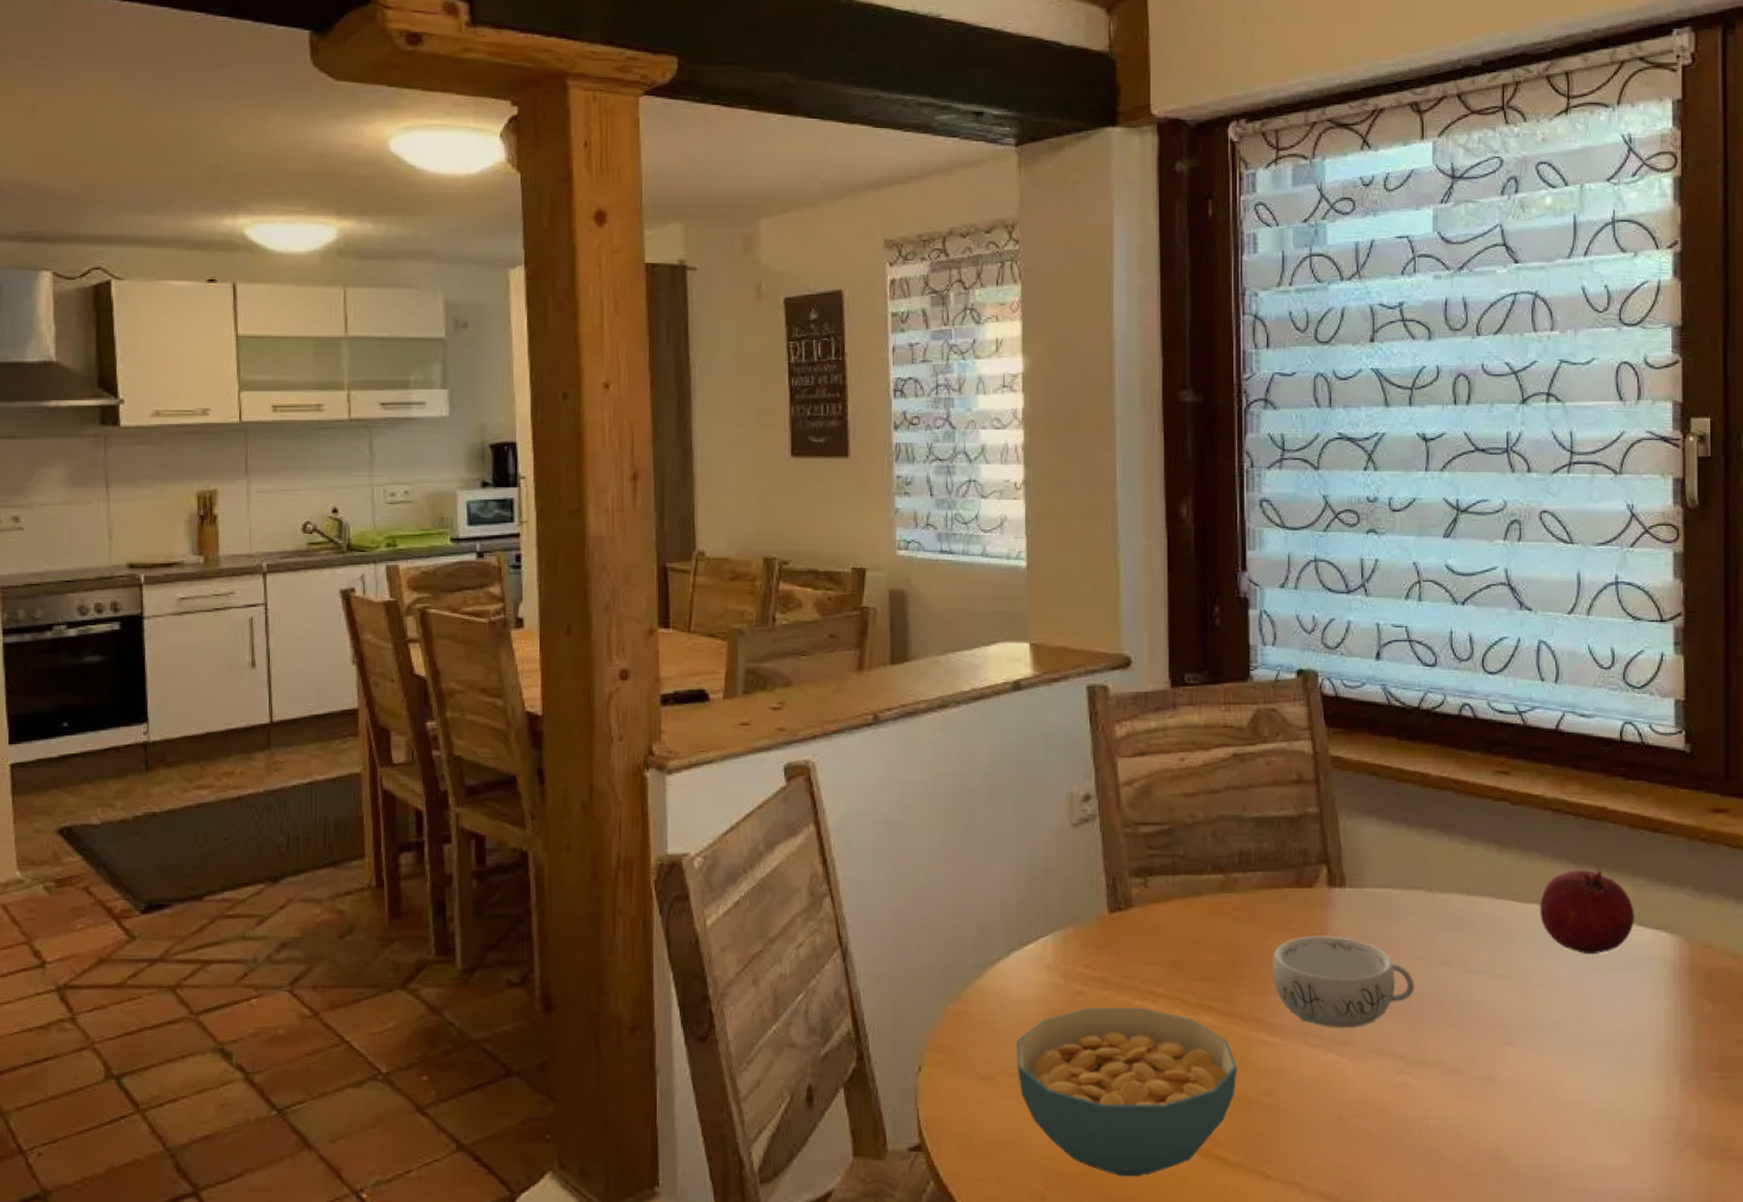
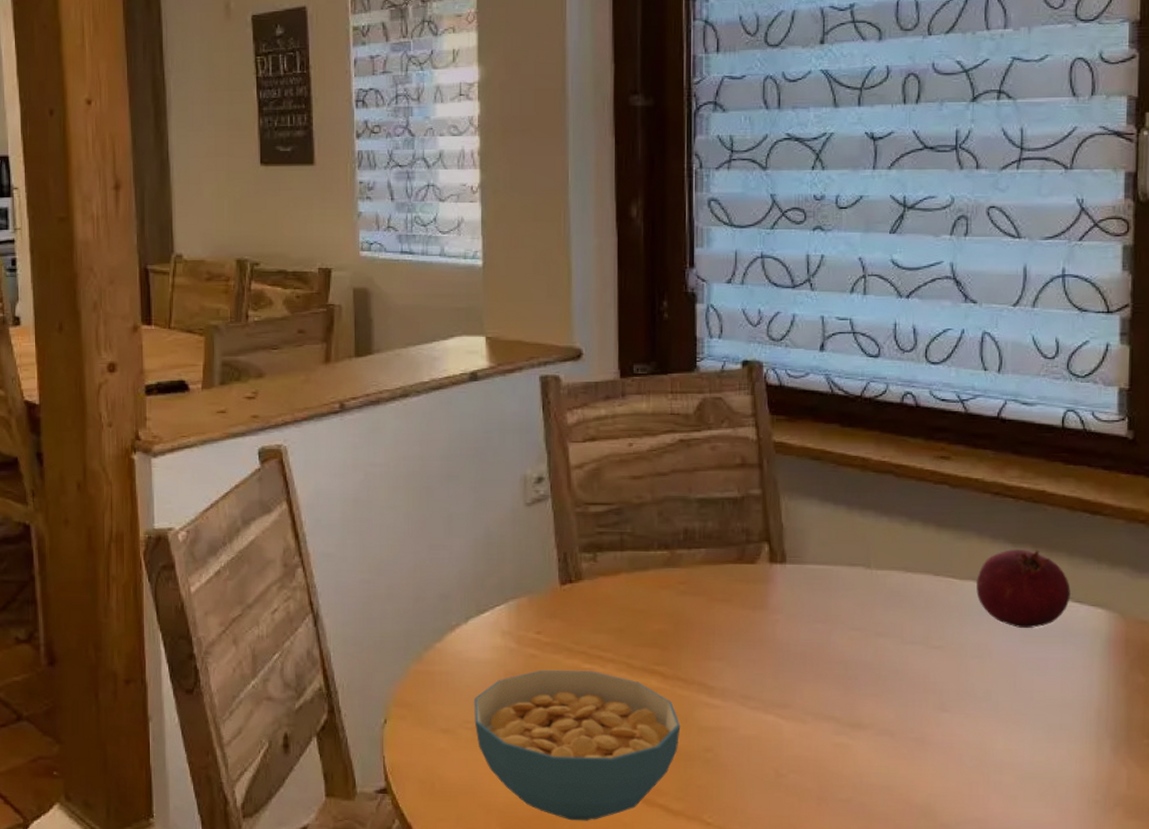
decorative bowl: present [1272,936,1414,1029] -> none [714,608,852,693]

